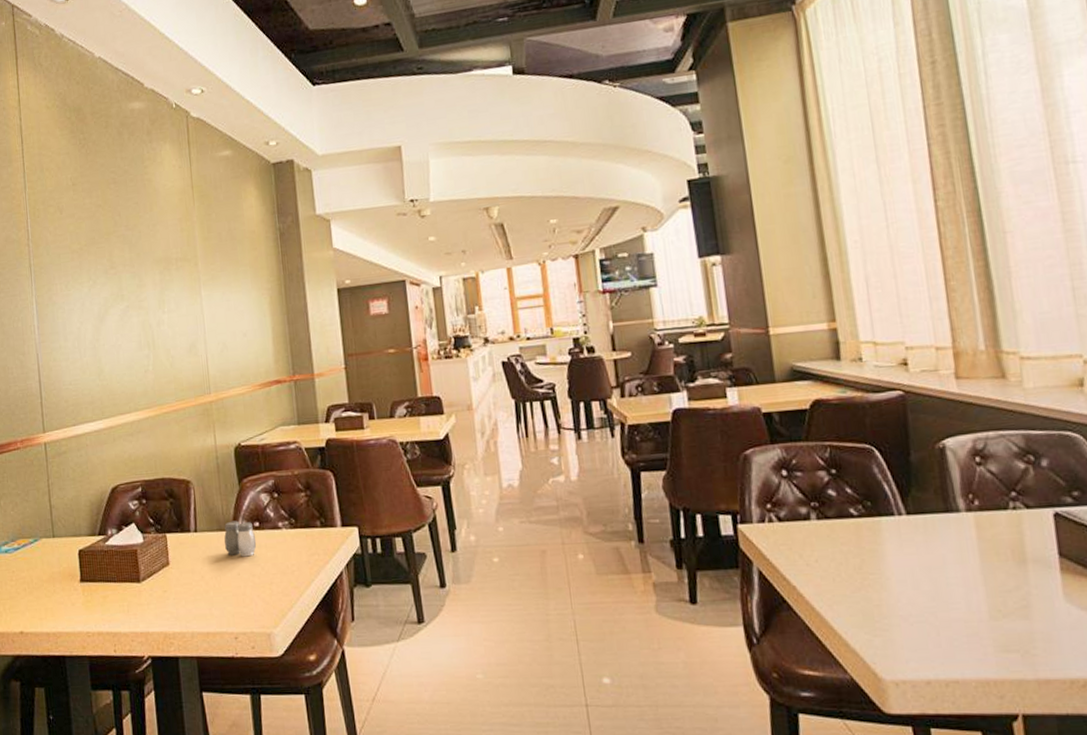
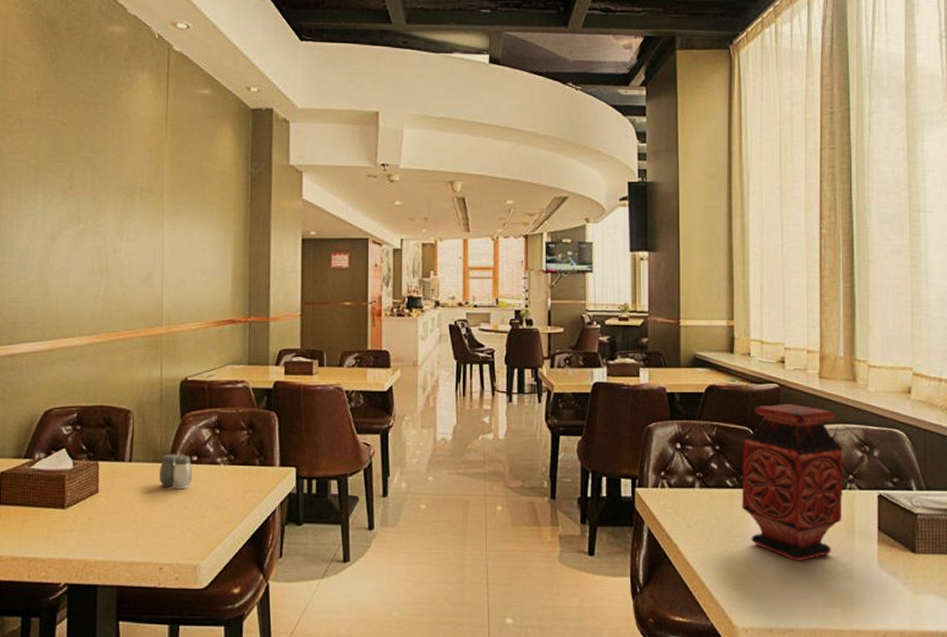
vase: none [863,412,1007,600] -> present [741,403,843,562]

